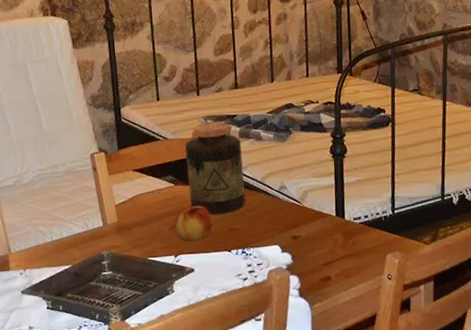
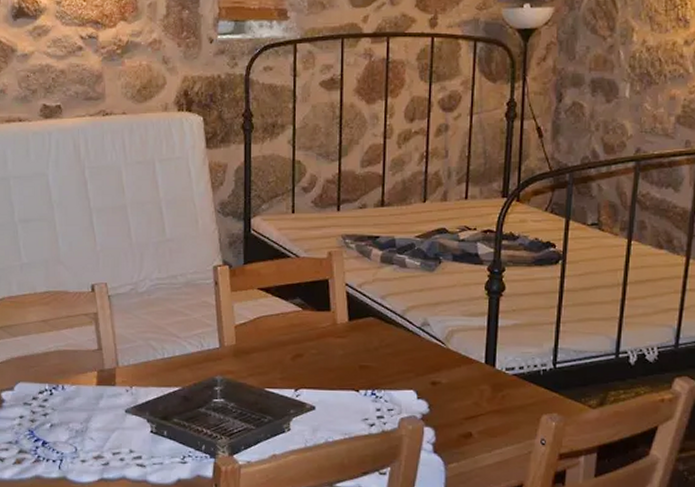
fruit: present [173,205,213,242] -> none [297,335,341,376]
jar: present [184,122,245,215] -> none [317,243,382,348]

